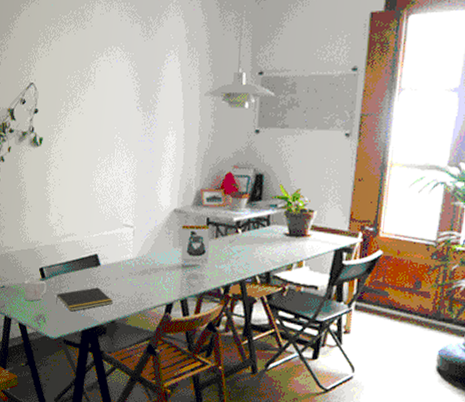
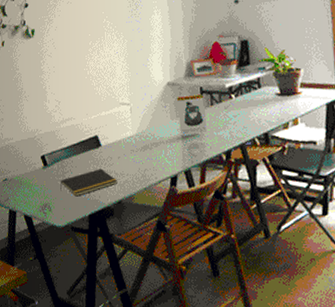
mug: present [24,279,47,301] -> none [27,168,50,190]

